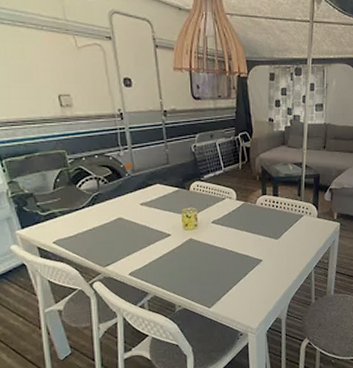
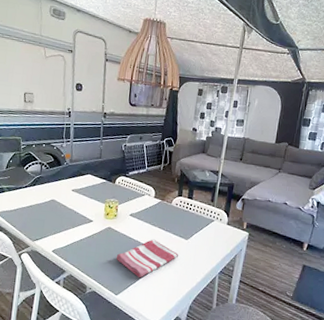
dish towel: none [203,244,270,287] -> present [116,239,178,279]

